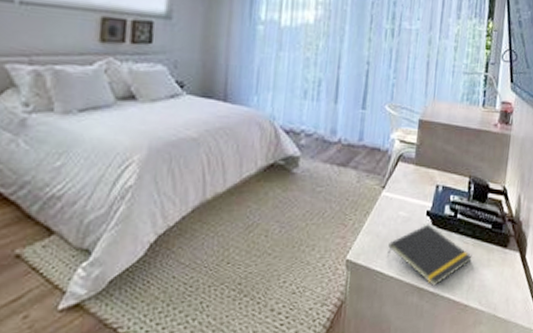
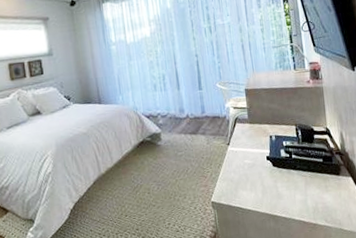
notepad: present [387,224,472,287] -> none [242,166,312,213]

